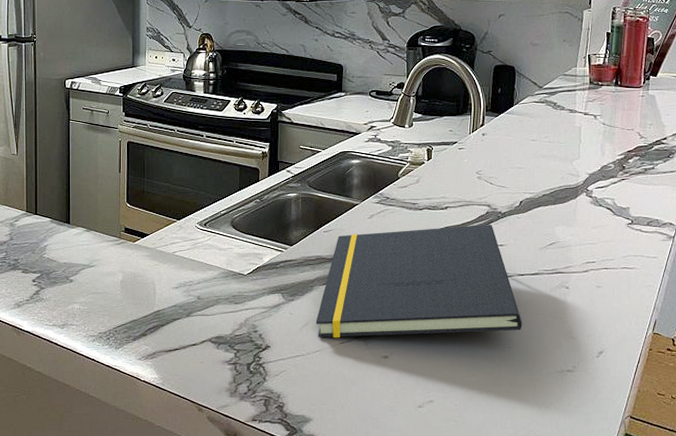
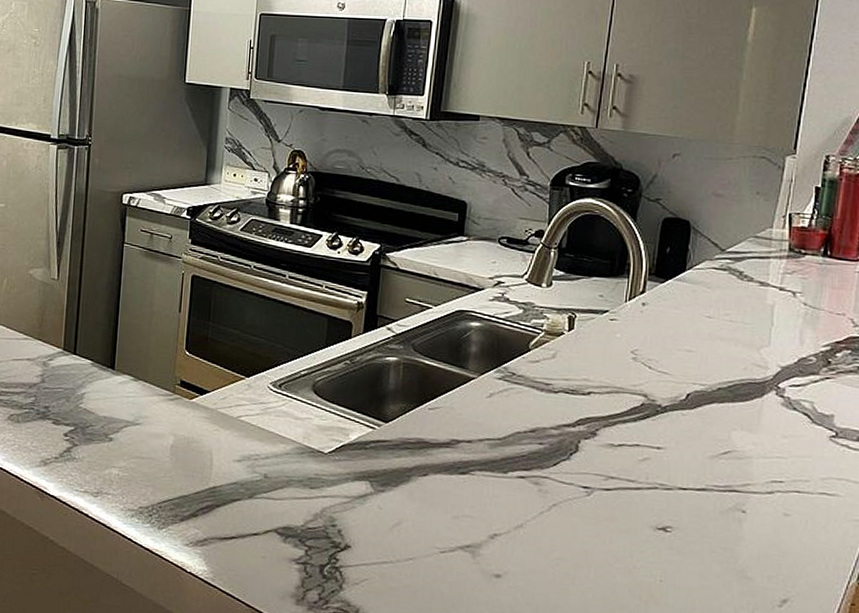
notepad: present [315,224,522,338] -> none [410,414,681,561]

